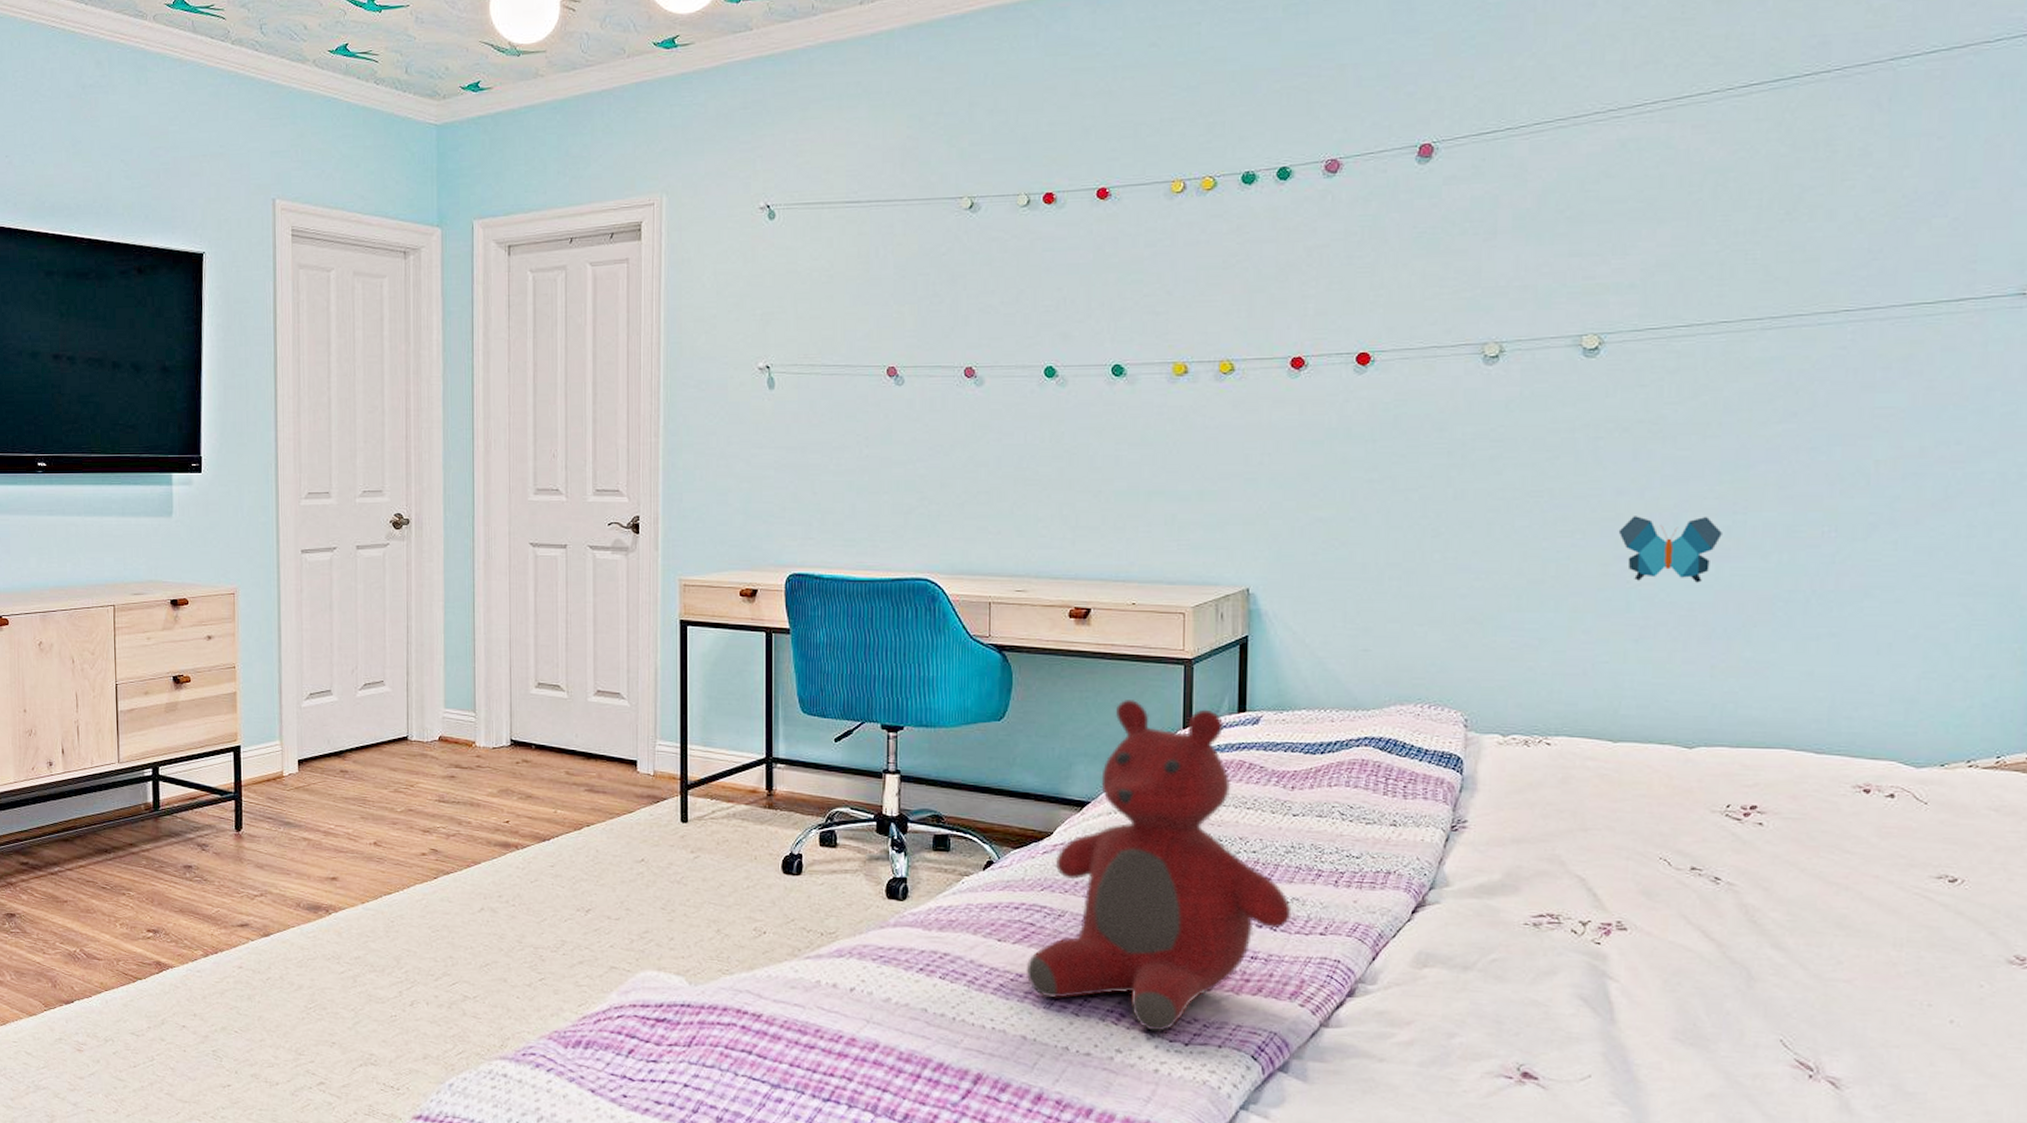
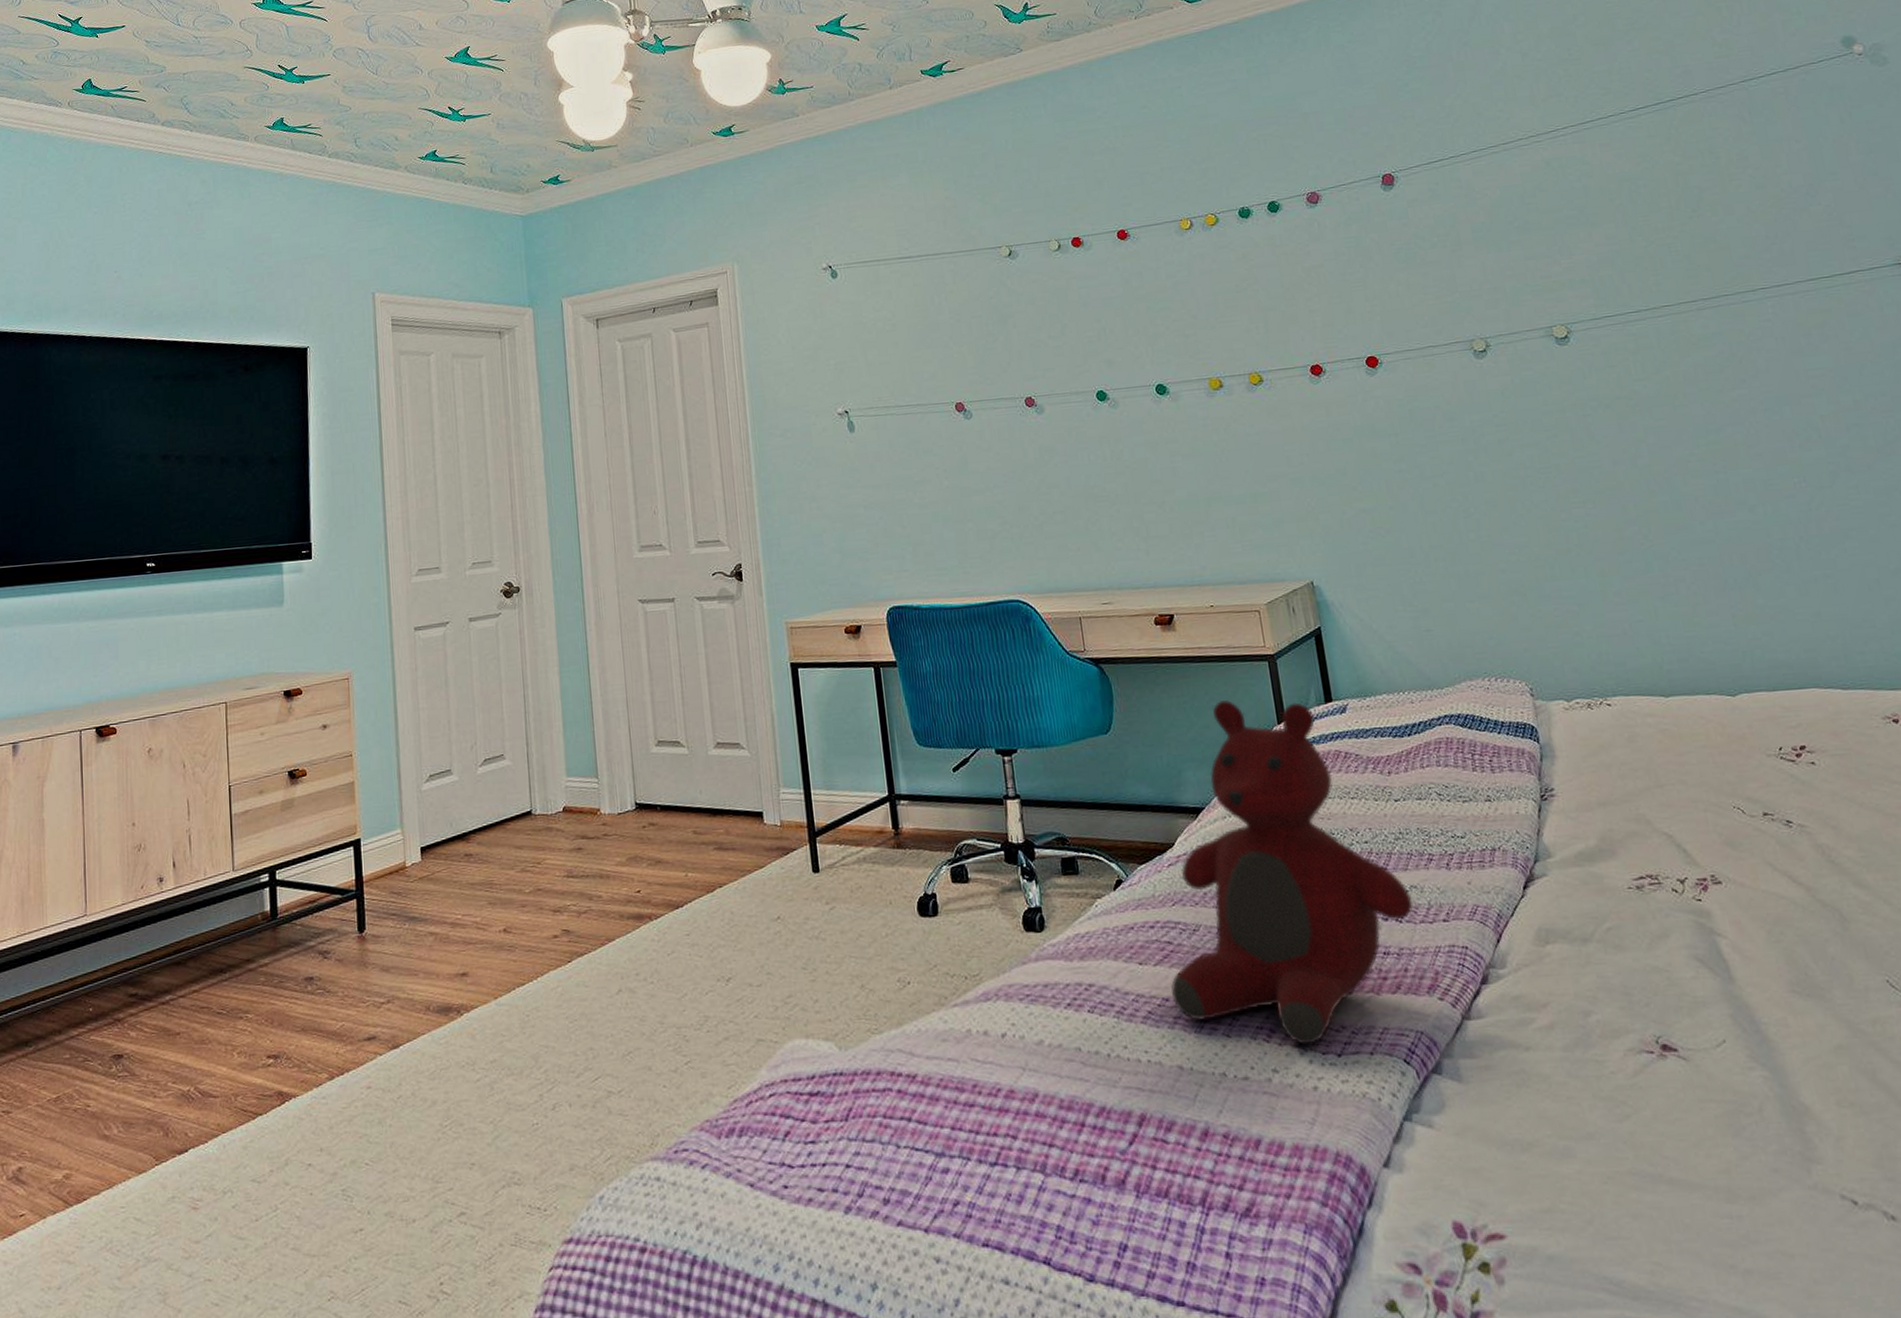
decorative butterfly: present [1618,516,1722,583] -> none [1622,478,1711,542]

